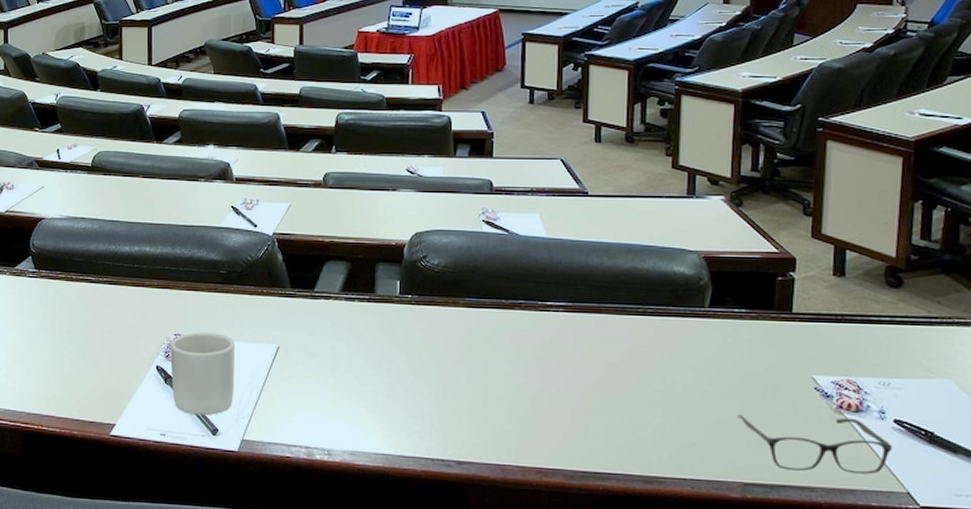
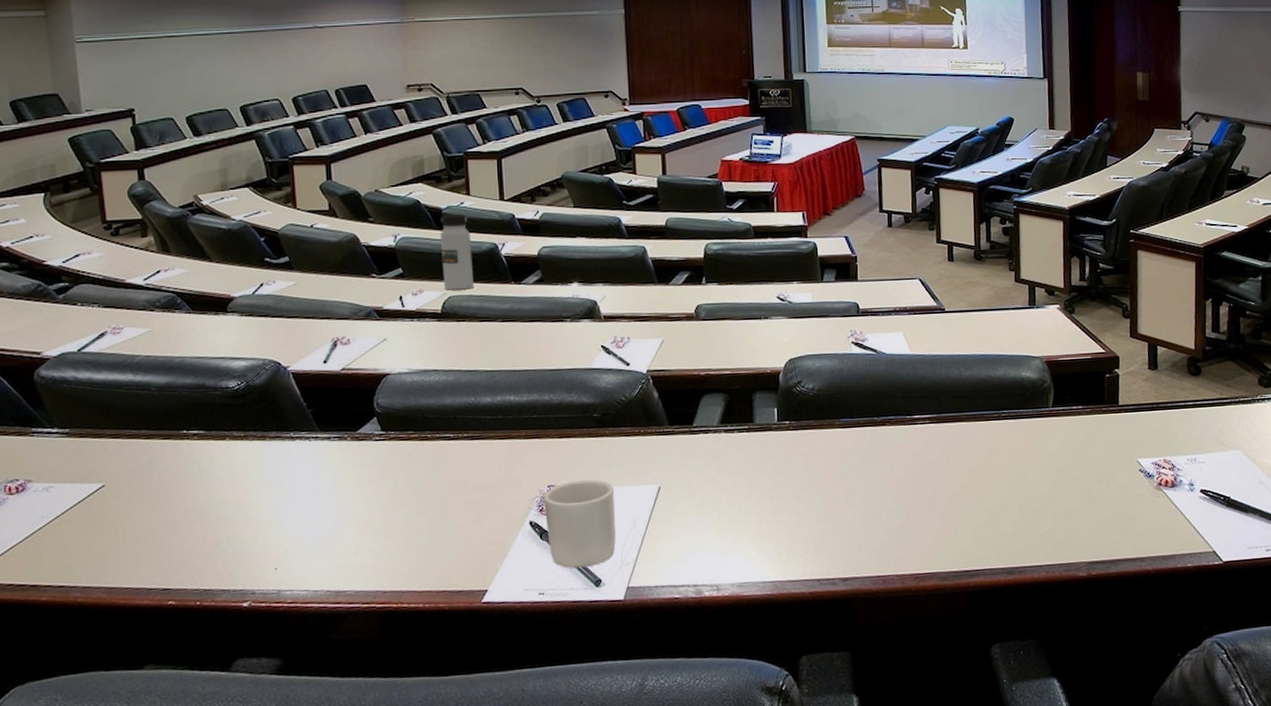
water bottle: none [94,77,121,146] -> present [440,214,474,290]
eyeglasses: present [737,414,892,475] -> none [1080,492,1201,546]

